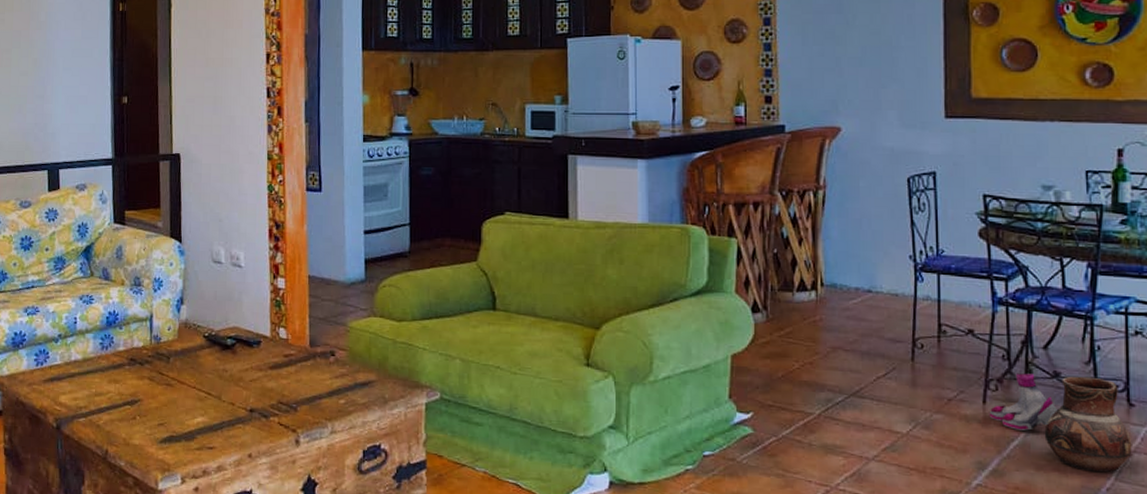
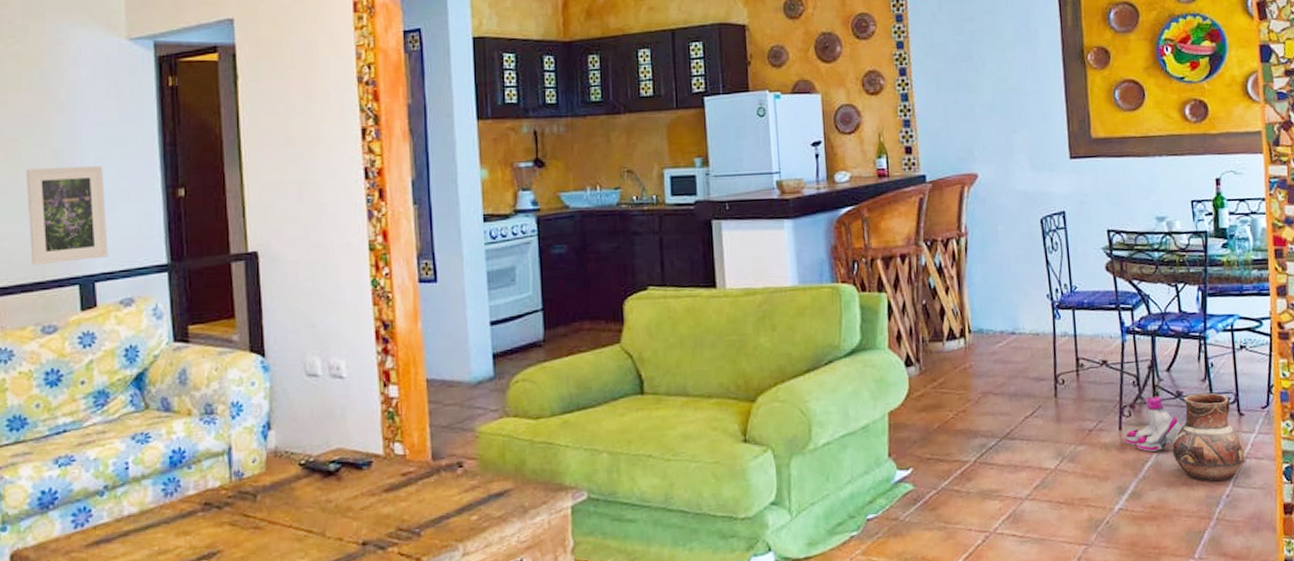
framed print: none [14,74,70,152] -> present [25,165,108,265]

